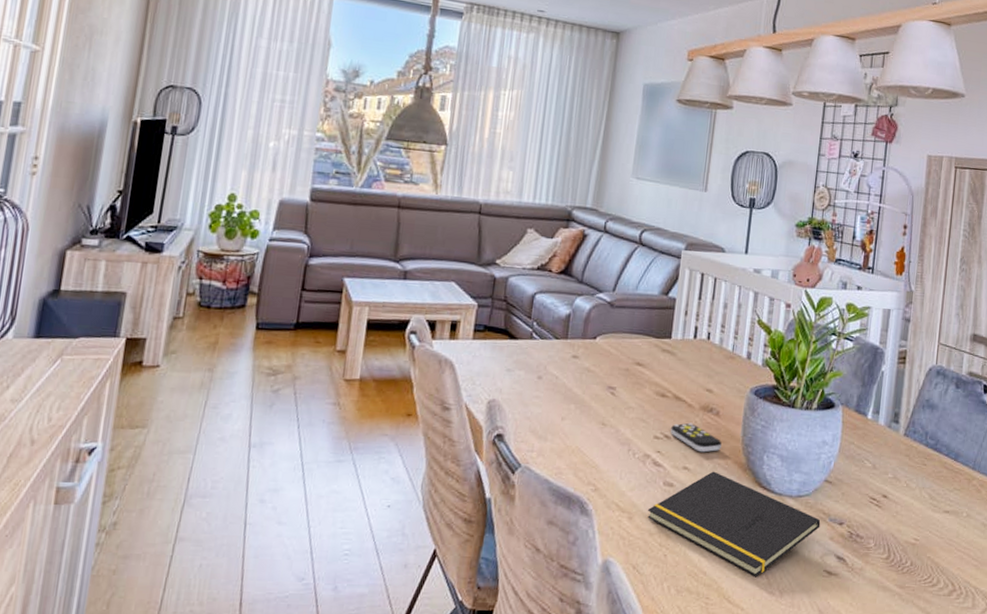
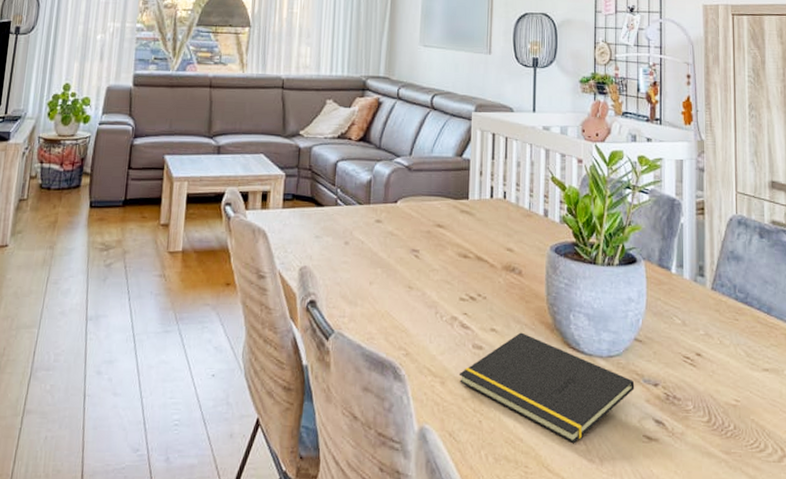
remote control: present [670,422,722,453] -> none [475,283,527,314]

